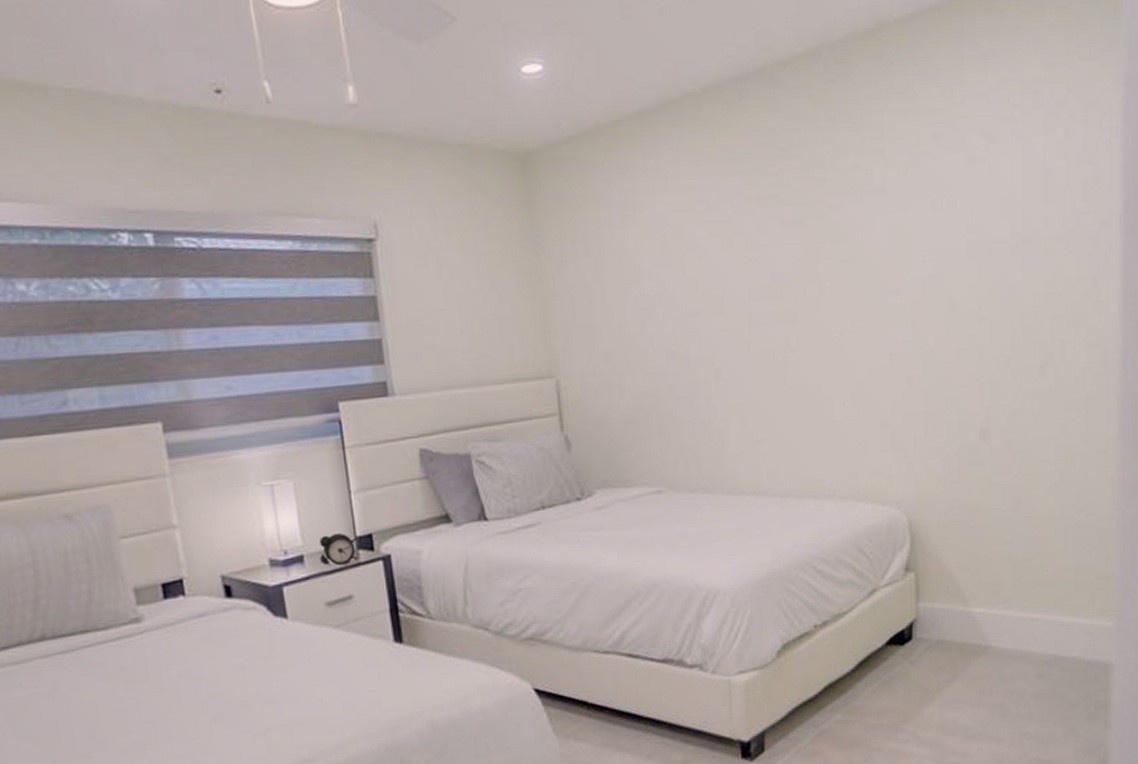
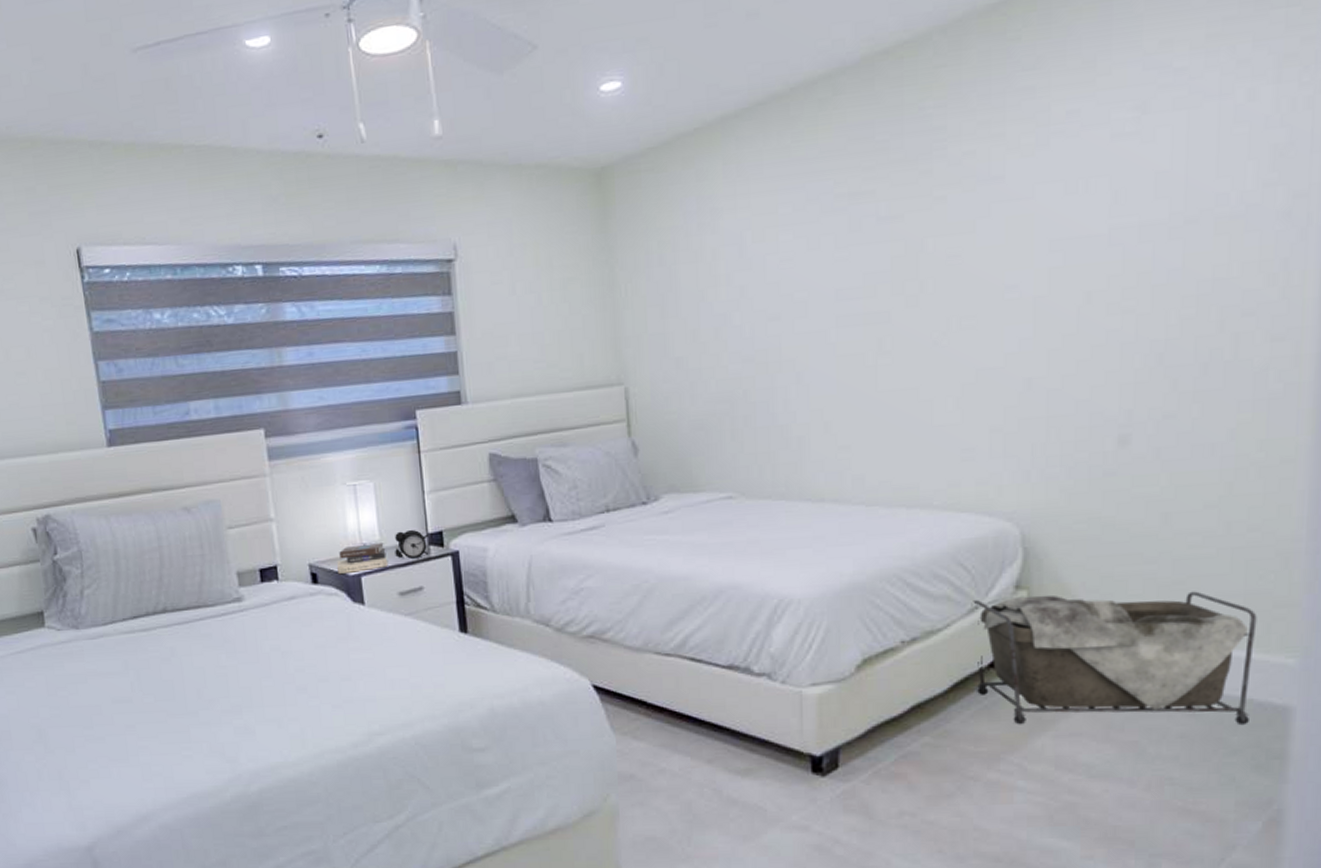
books: none [254,549,314,587] -> present [337,543,389,575]
laundry basket: none [870,567,1085,697] -> present [971,591,1257,726]

